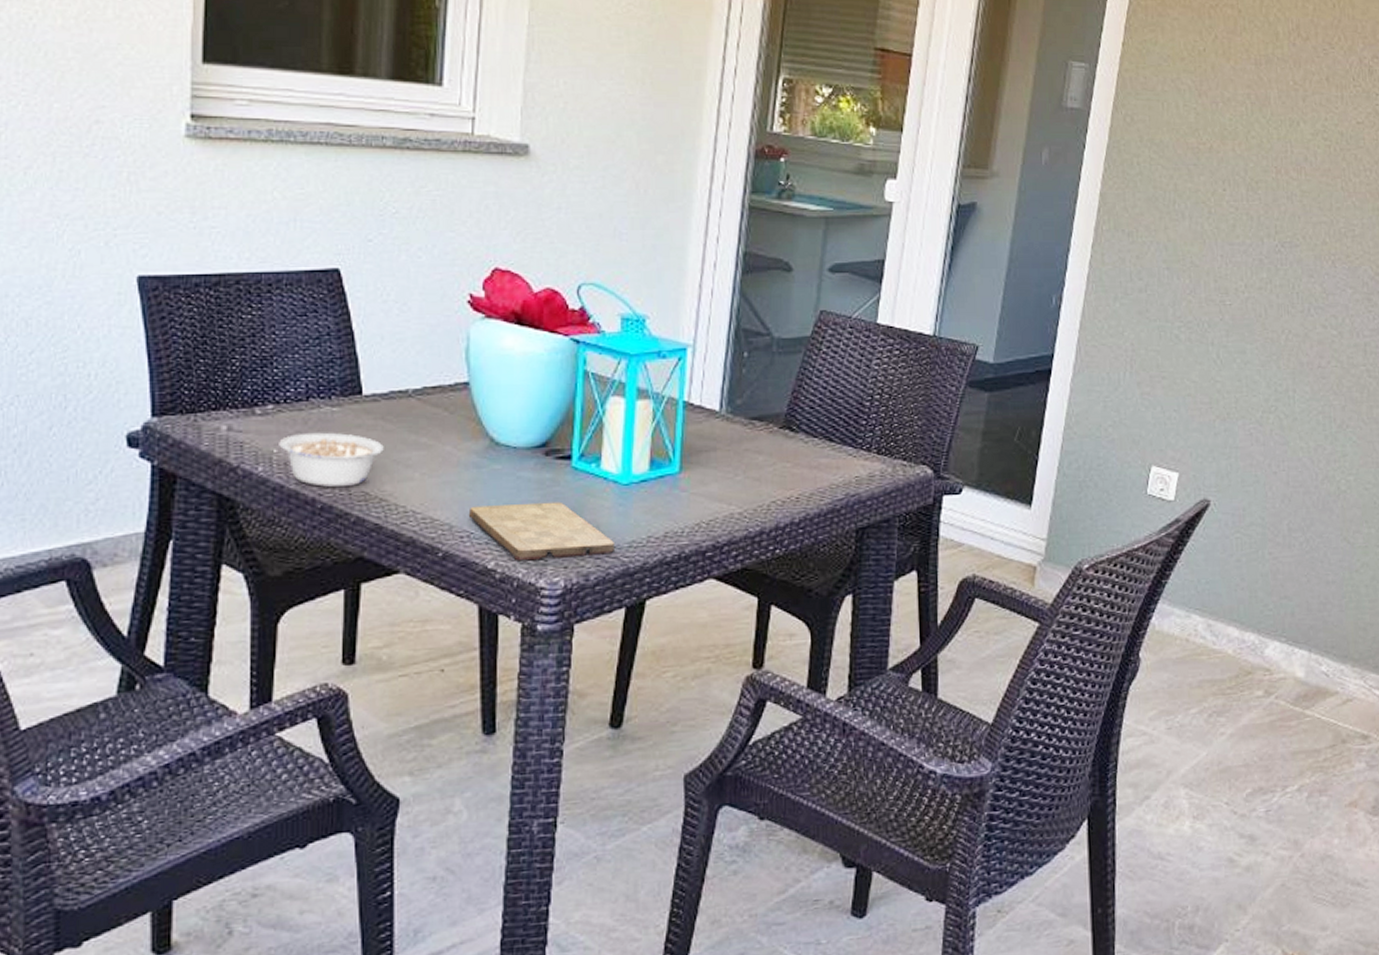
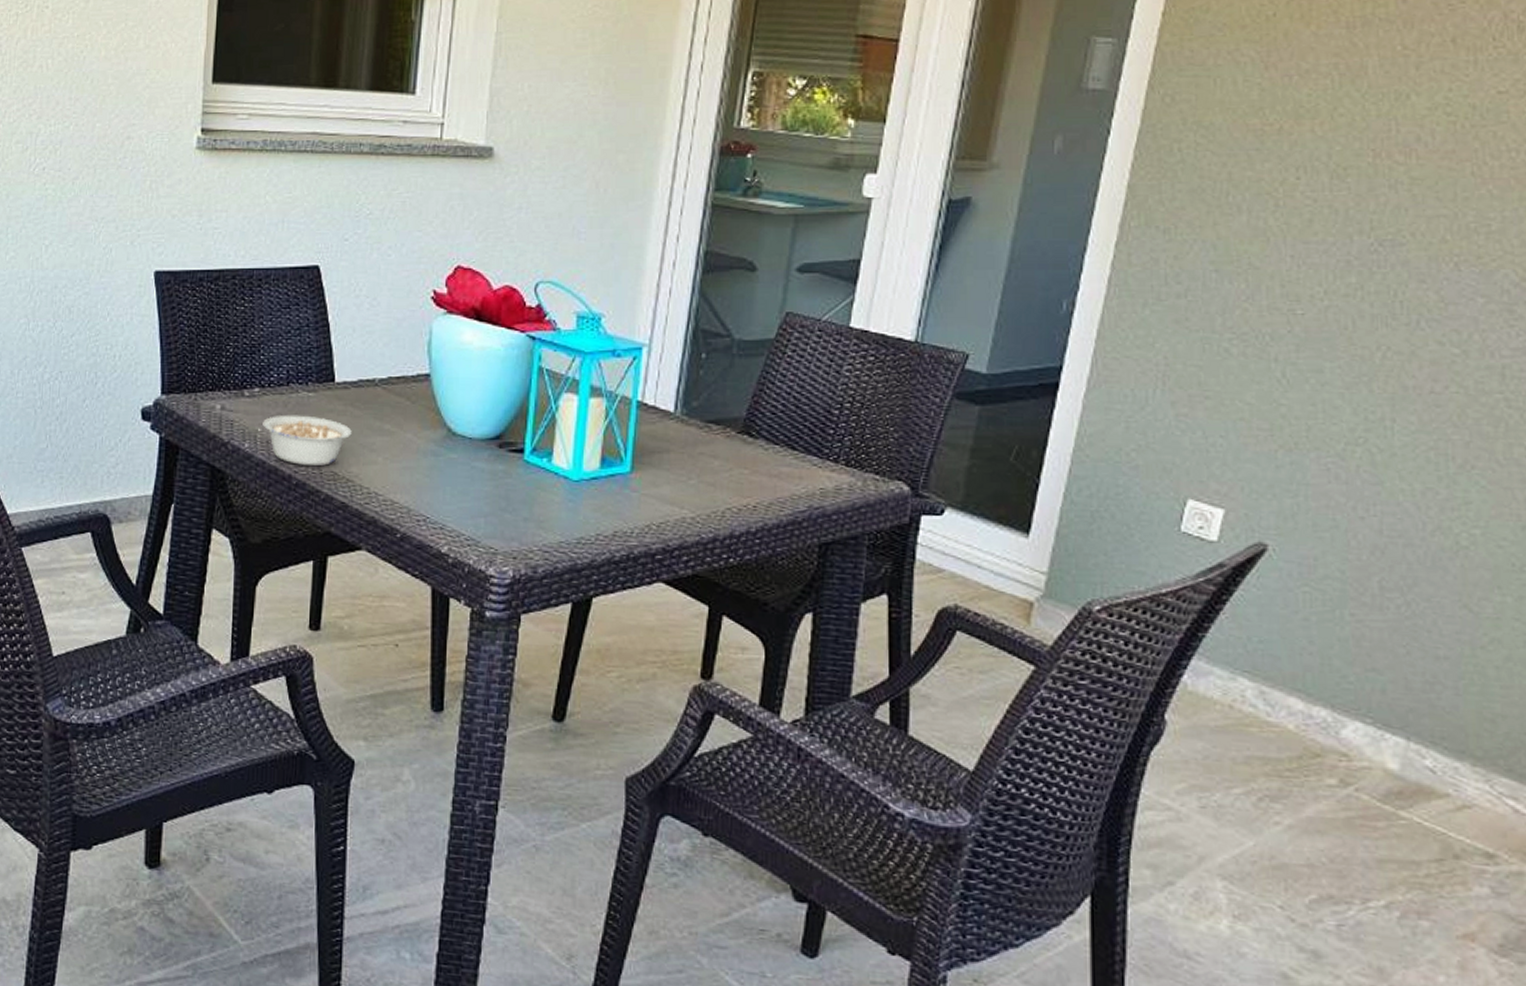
cutting board: present [468,502,614,561] -> none [425,492,563,549]

